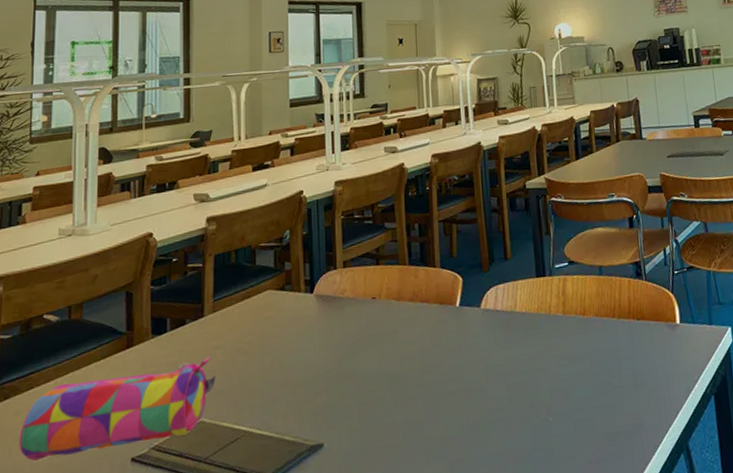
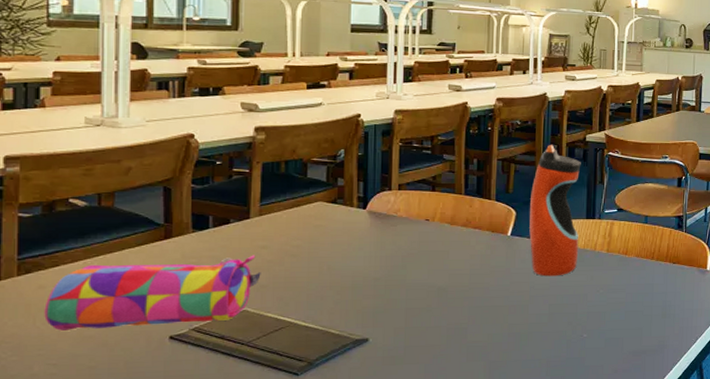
water bottle: none [475,197,533,351] -> present [529,144,581,277]

